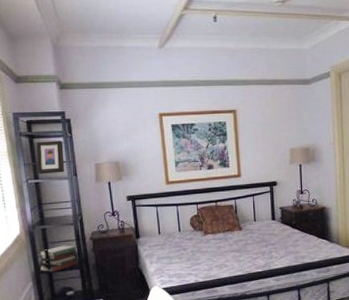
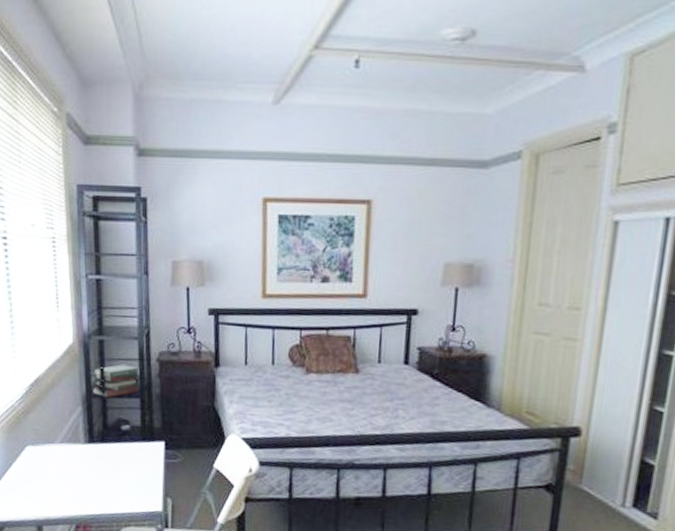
picture frame: present [36,140,65,174] -> none [99,225,135,269]

